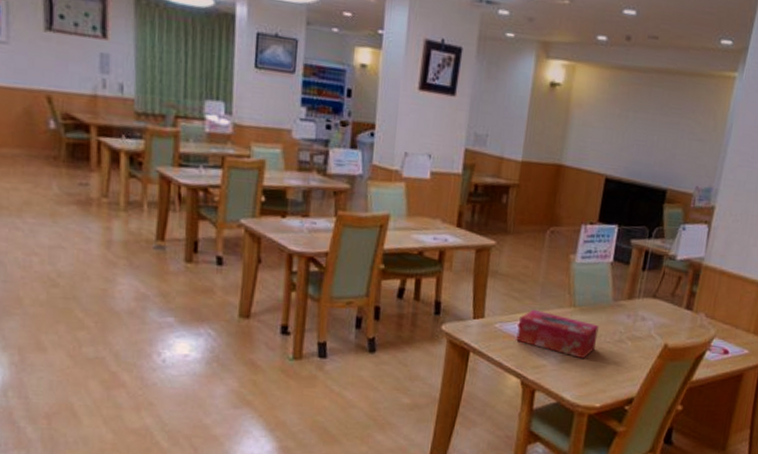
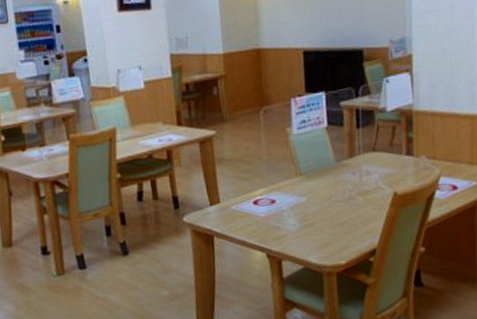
tissue box: present [516,309,600,359] -> none [252,185,329,222]

